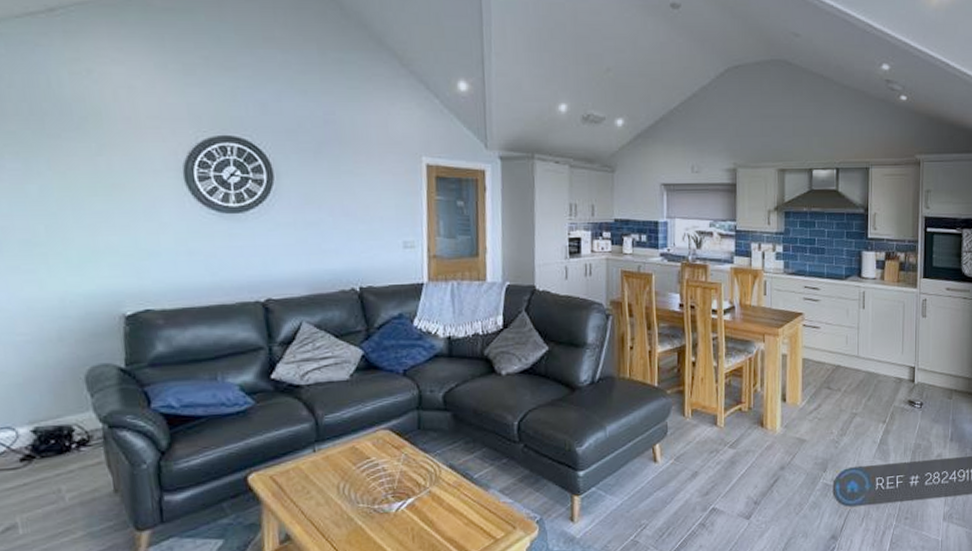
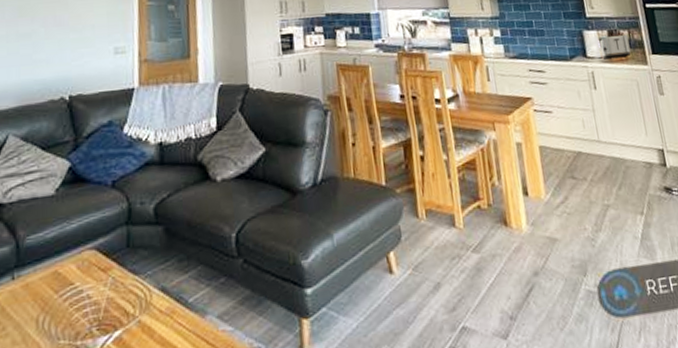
toaster: none [876,257,904,282] -> present [599,34,631,61]

